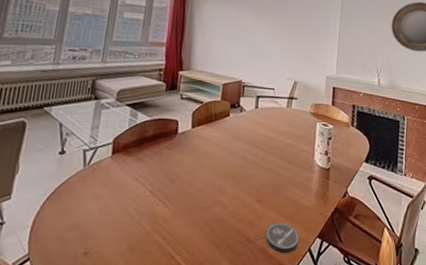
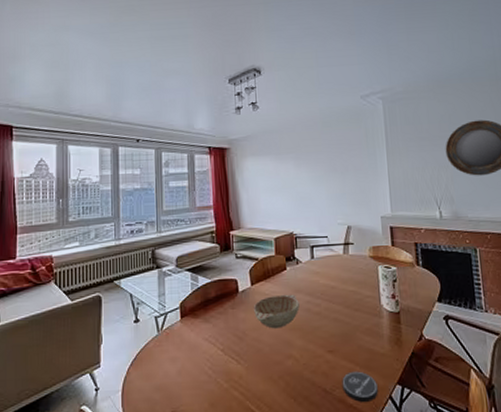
decorative bowl: none [189,140,237,174] -> present [253,294,300,329]

